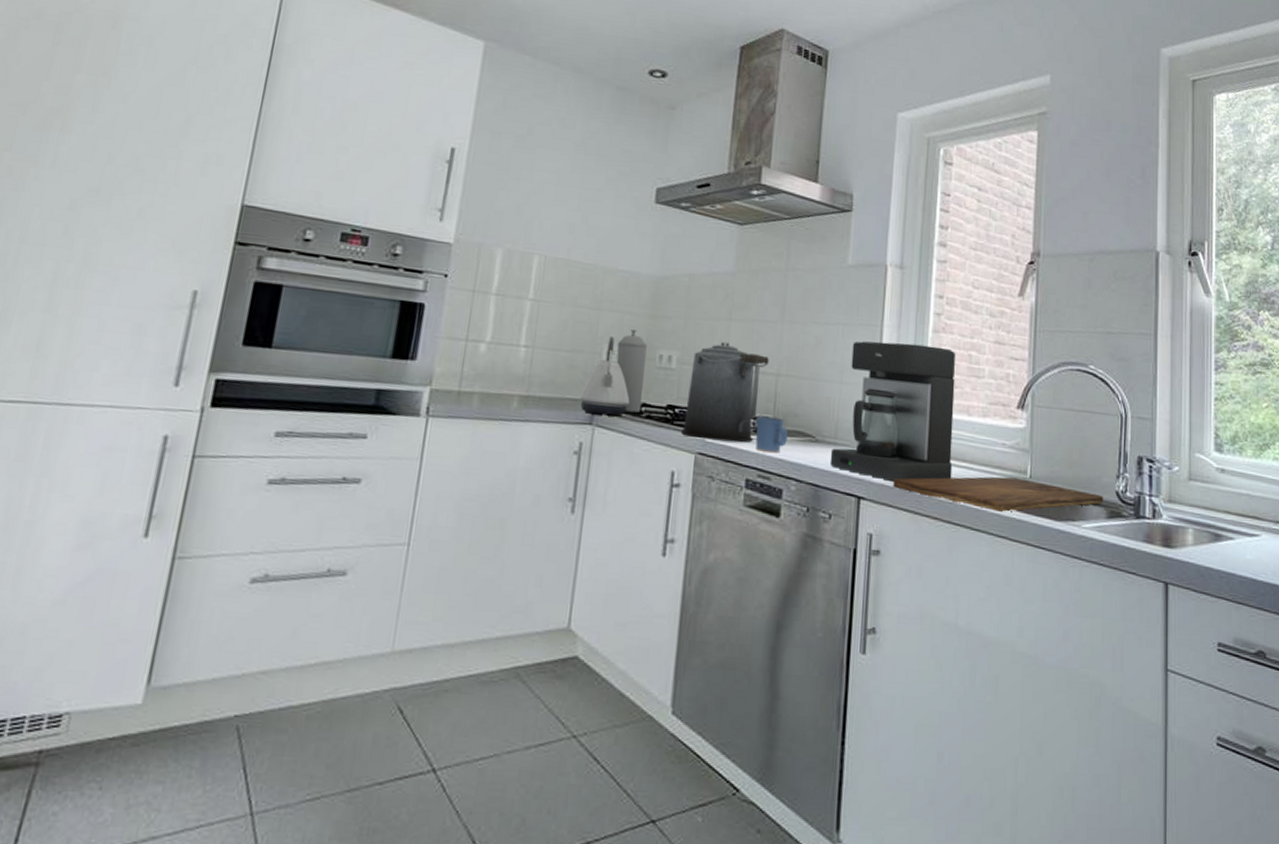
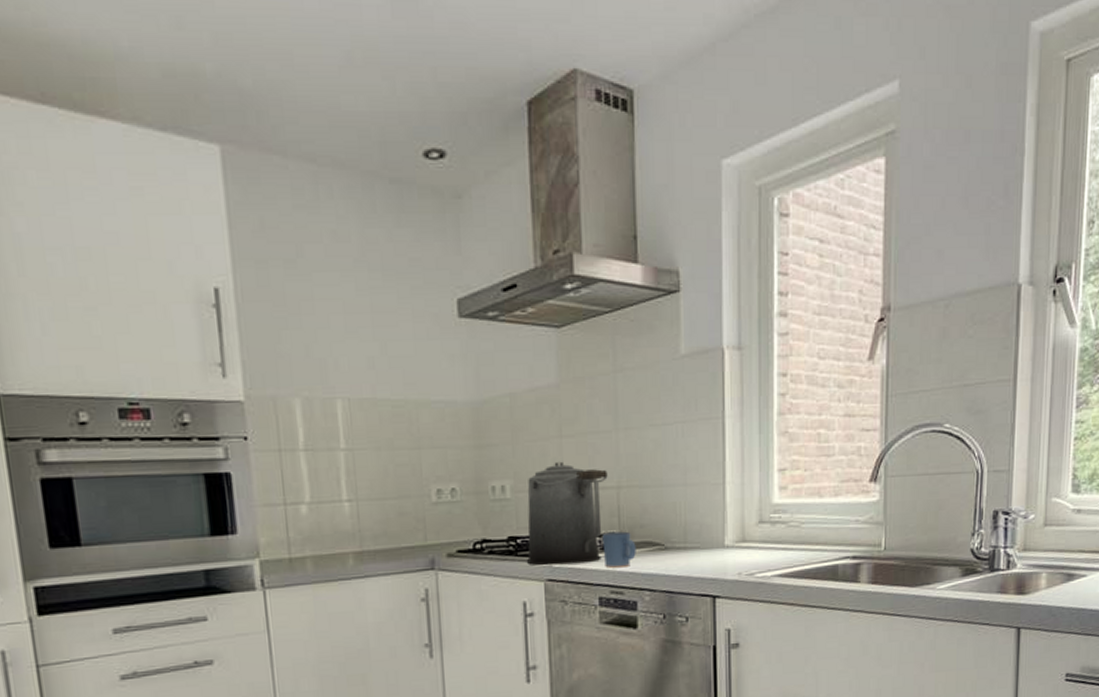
kettle: present [579,336,630,417] -> none [416,475,469,559]
canister: present [616,329,647,414] -> none [444,464,482,552]
coffee maker: present [830,341,955,481] -> none [681,430,806,576]
cutting board: present [893,476,1103,512] -> none [747,551,958,588]

